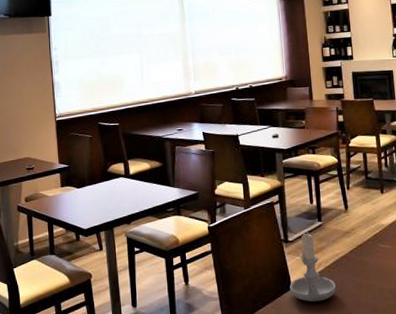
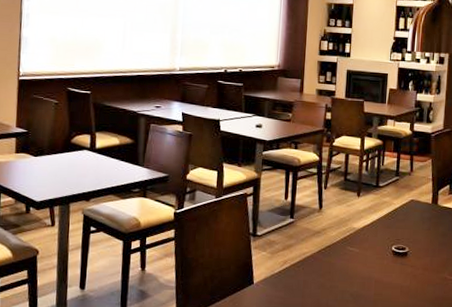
candle: present [290,232,336,302] -> none [251,227,298,299]

